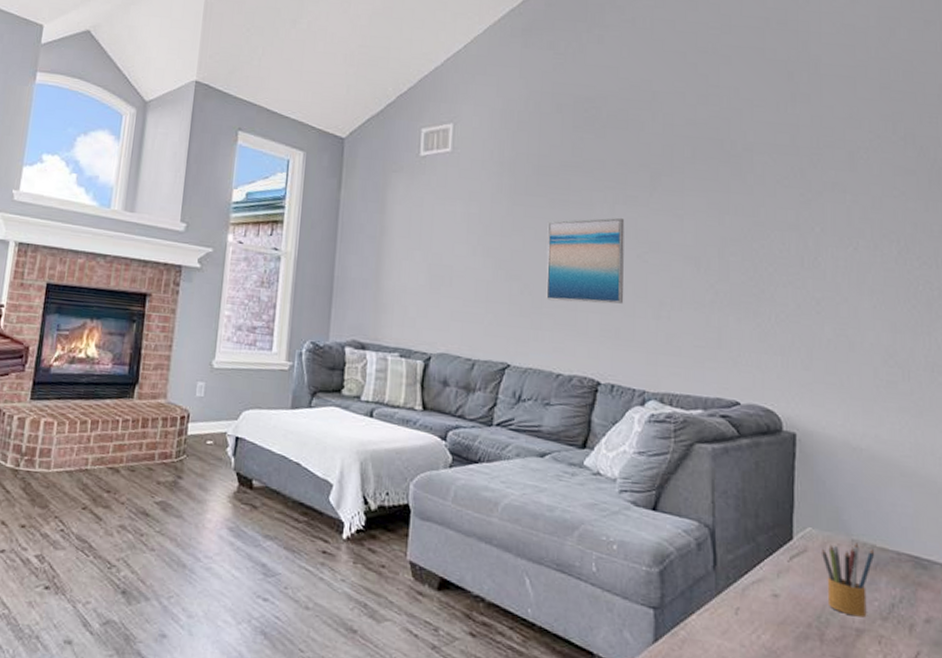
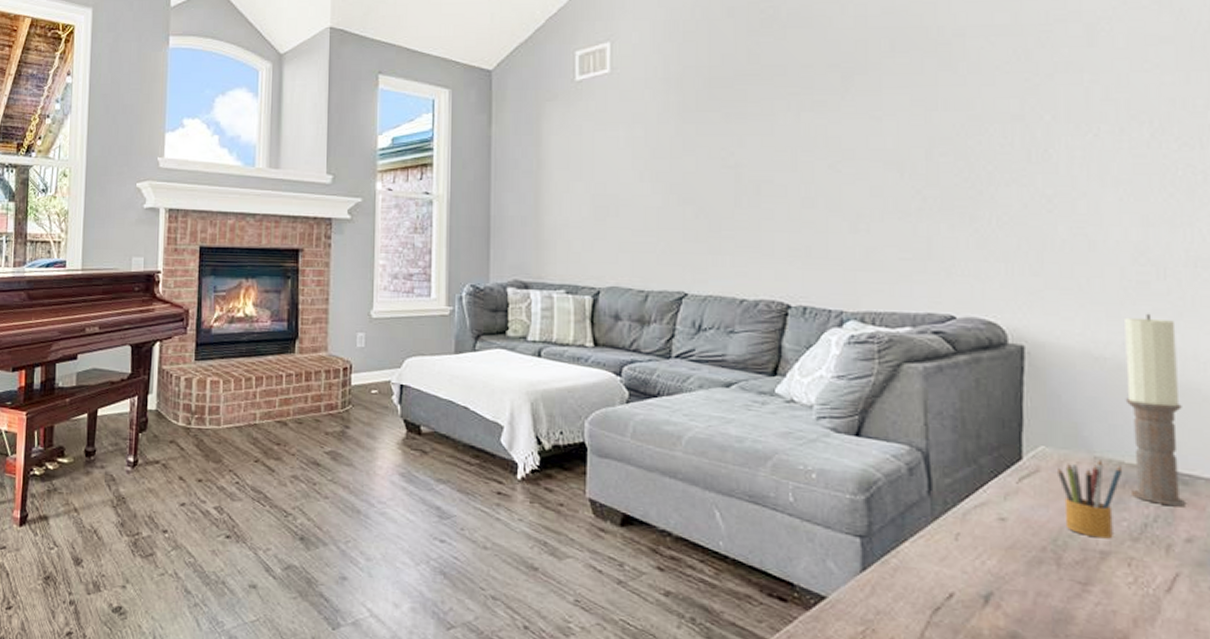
wall art: present [546,217,625,304] -> none [723,126,815,223]
candle: none [877,410,926,589] -> present [1125,313,1187,507]

